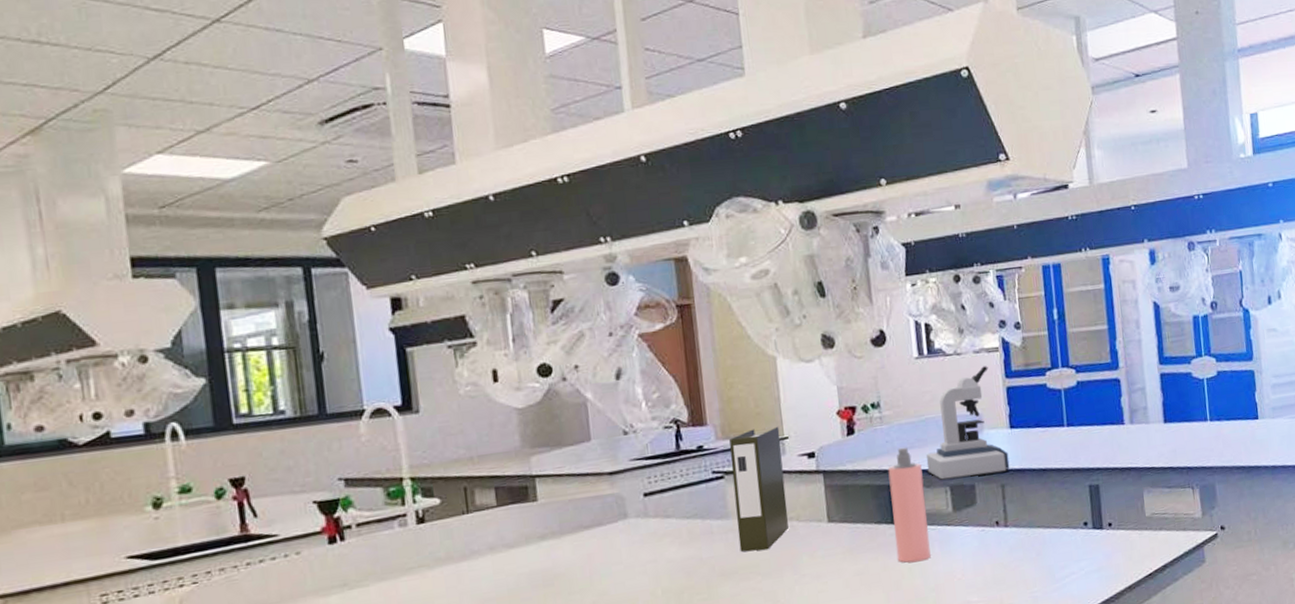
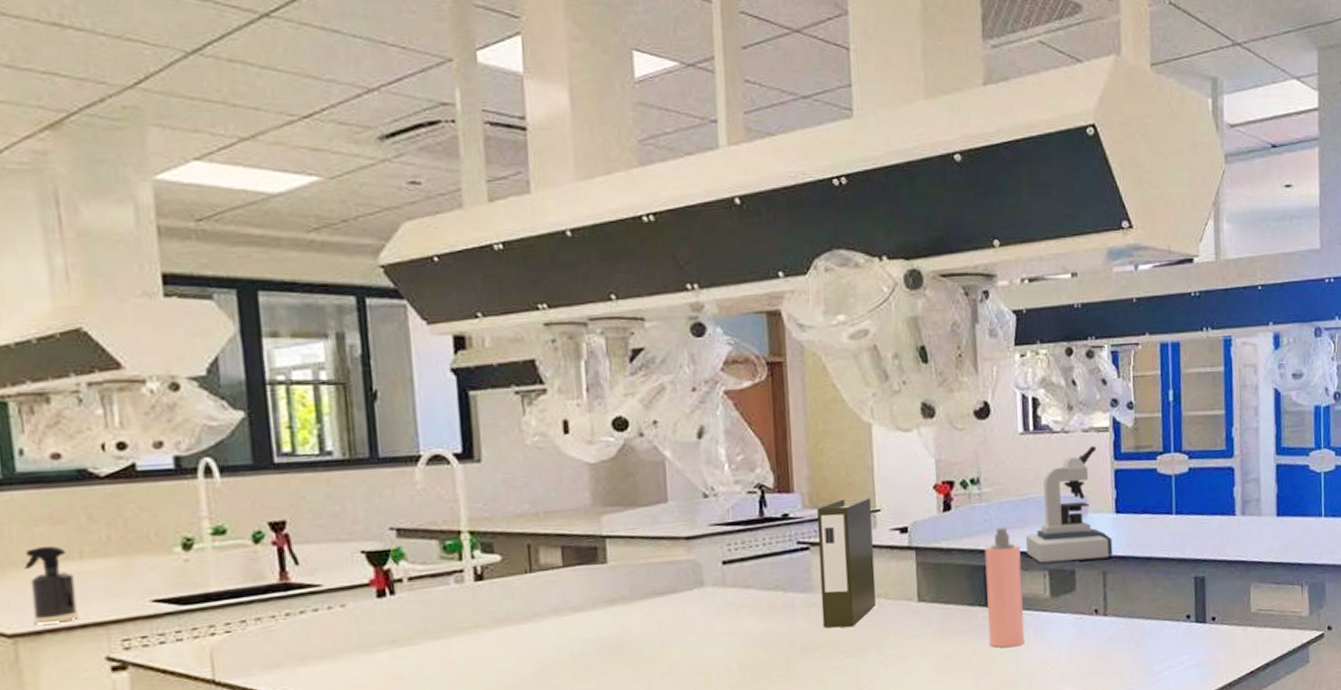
spray bottle: none [13,511,61,585] -> present [24,546,78,625]

